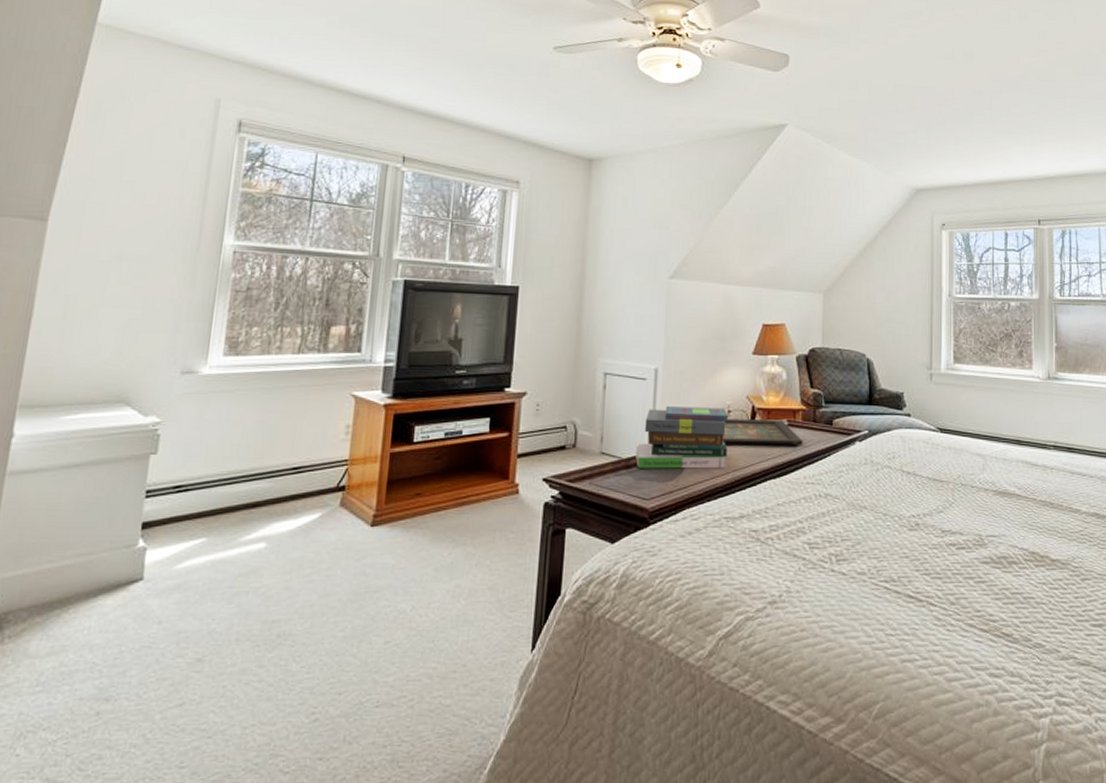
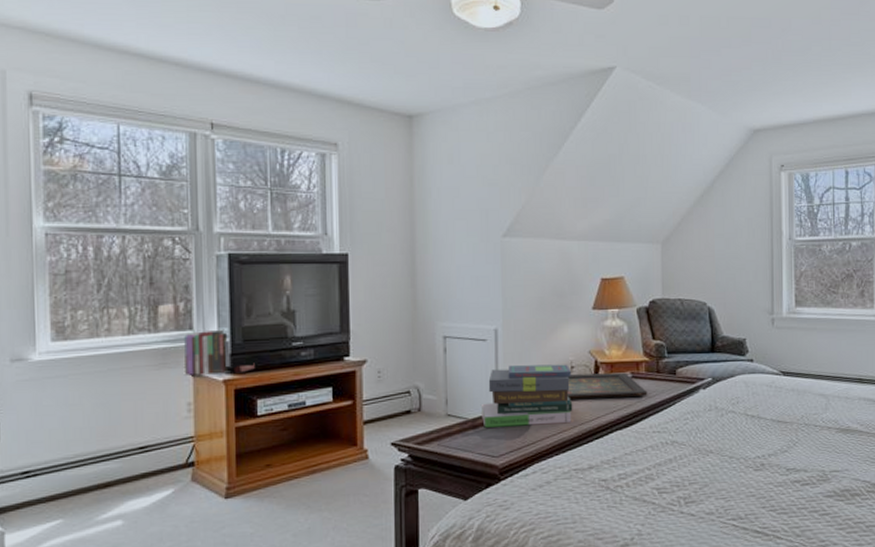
books: none [348,353,417,398] -> present [184,329,255,375]

